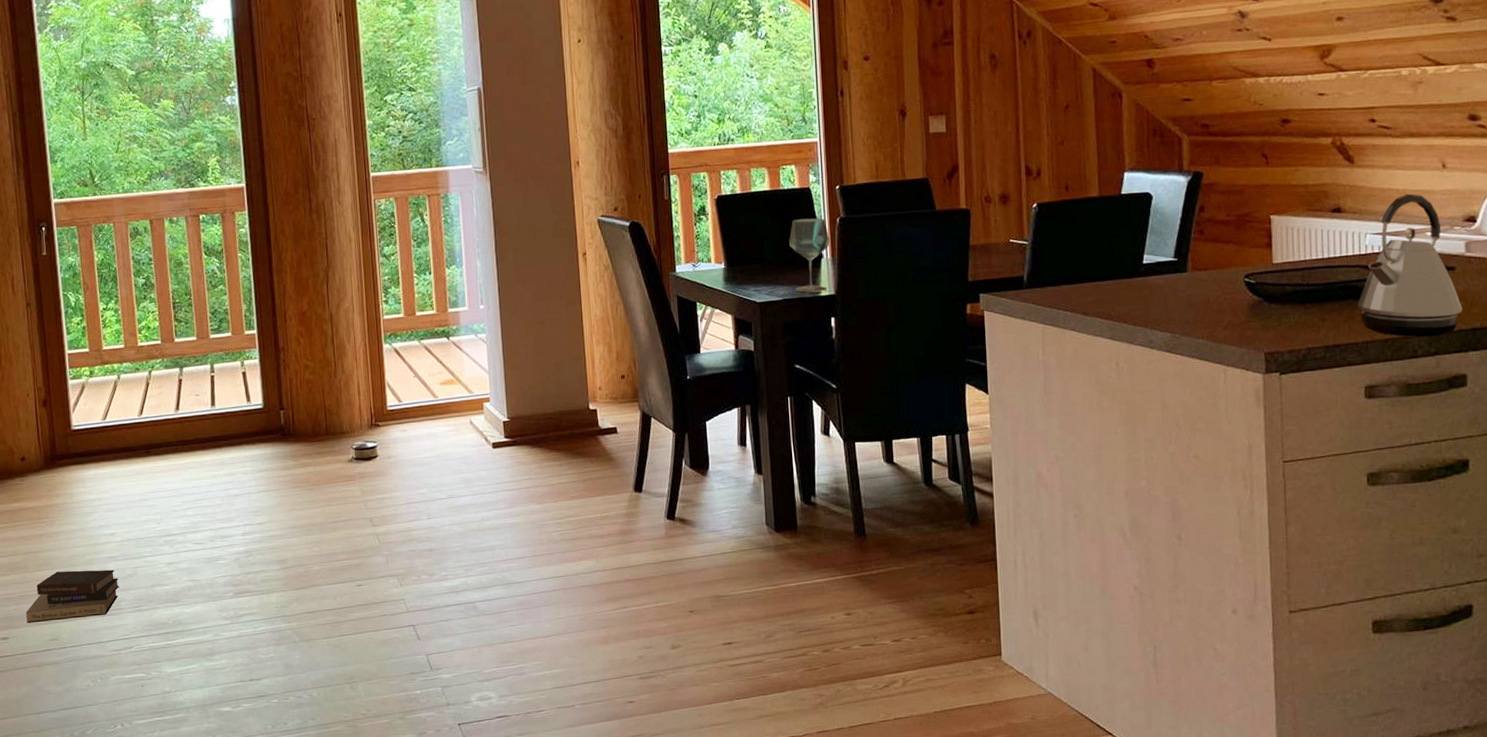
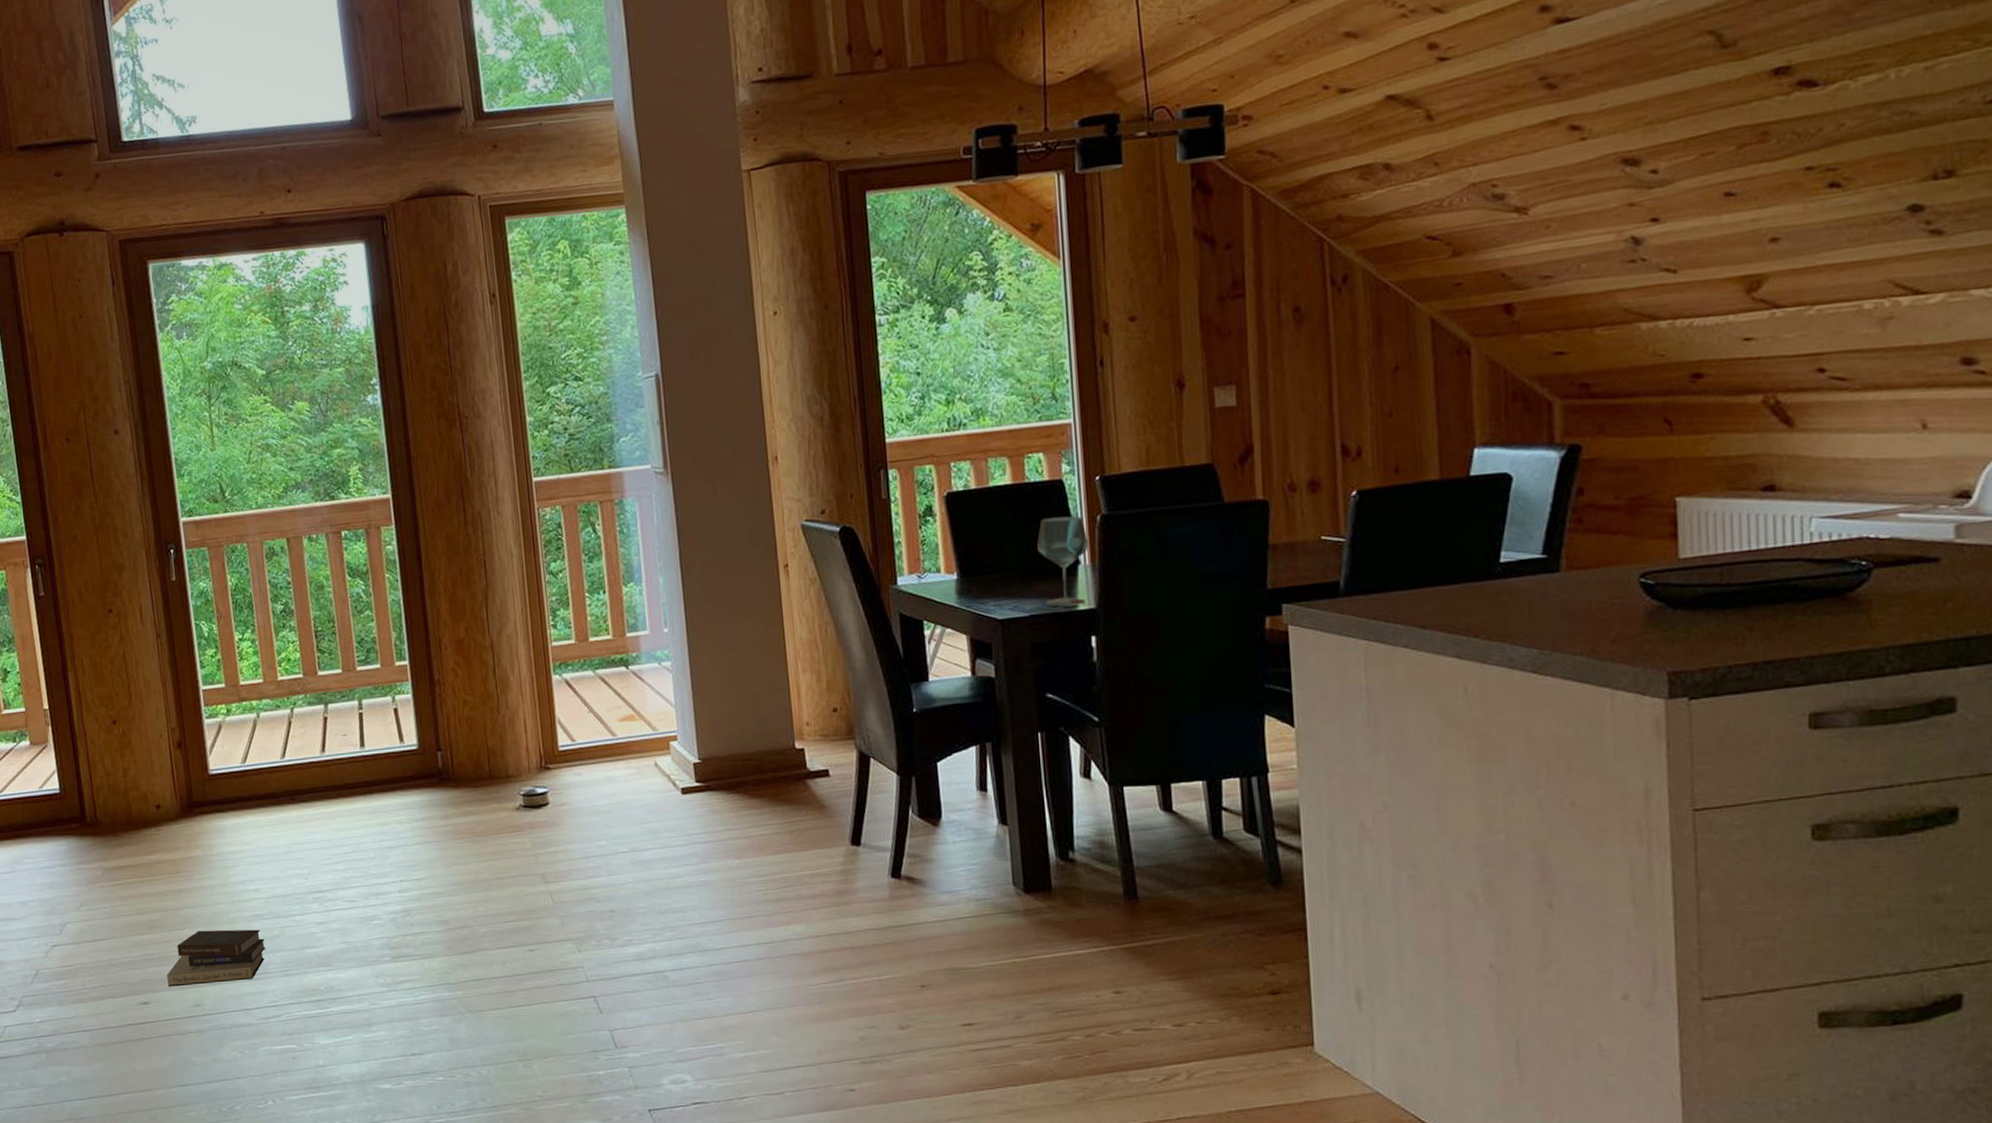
kettle: present [1357,193,1462,337] -> none [1799,463,1950,650]

